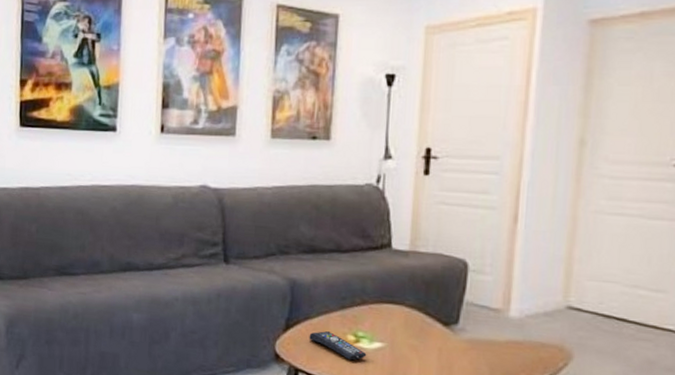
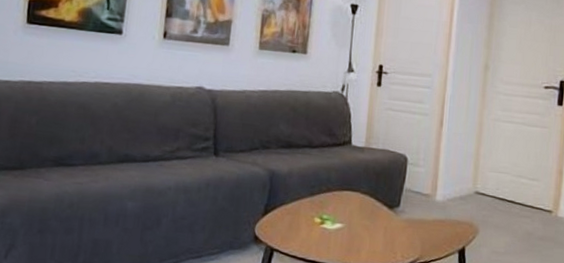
remote control: present [309,331,367,361] -> none [283,215,330,240]

